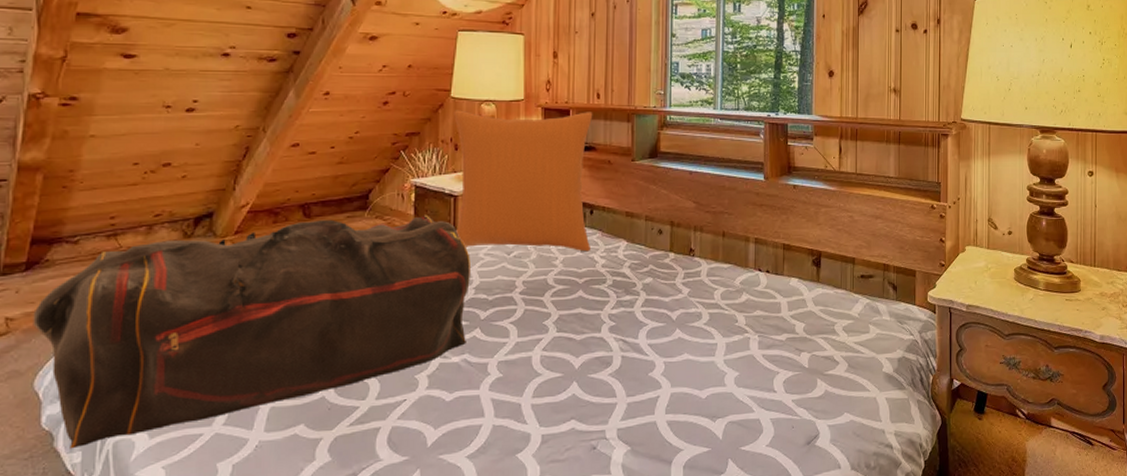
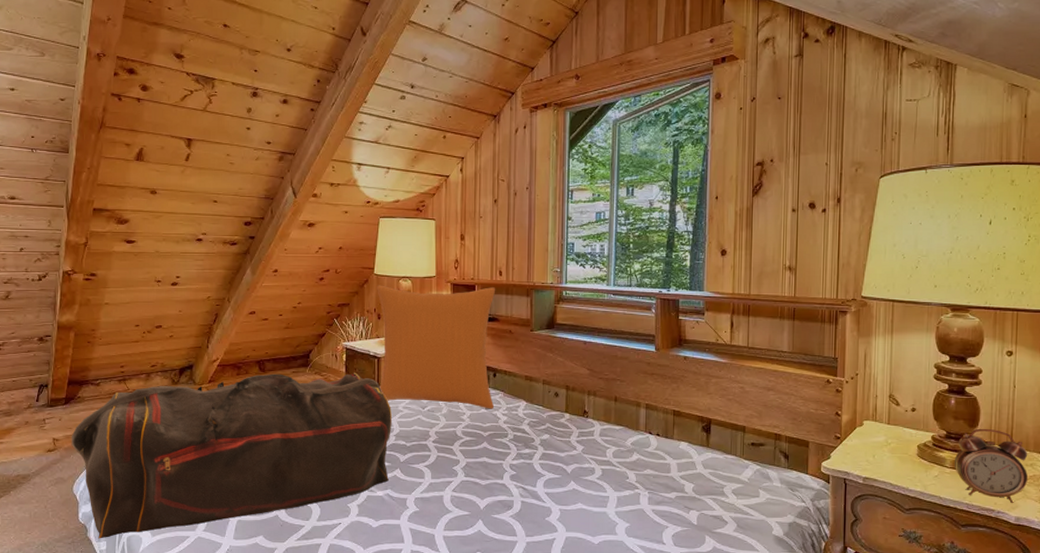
alarm clock: none [1046,248,1110,323] -> present [954,428,1028,504]

